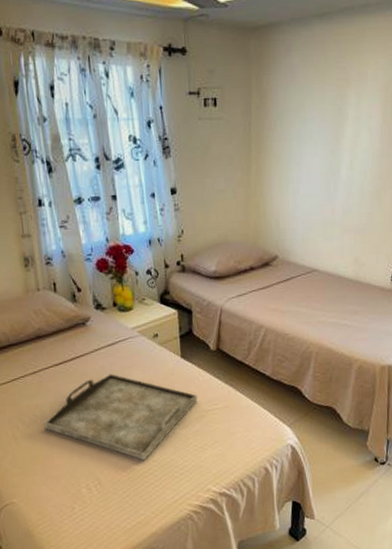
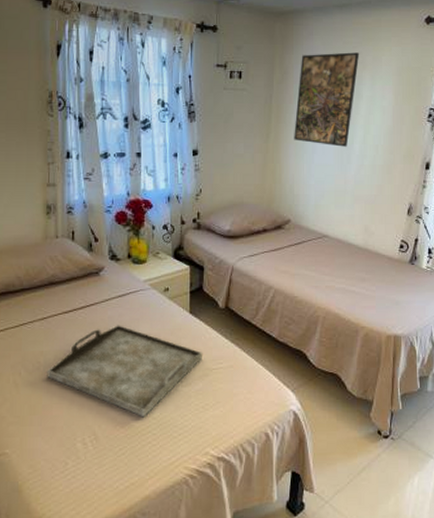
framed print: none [276,68,344,175] -> present [294,52,360,147]

